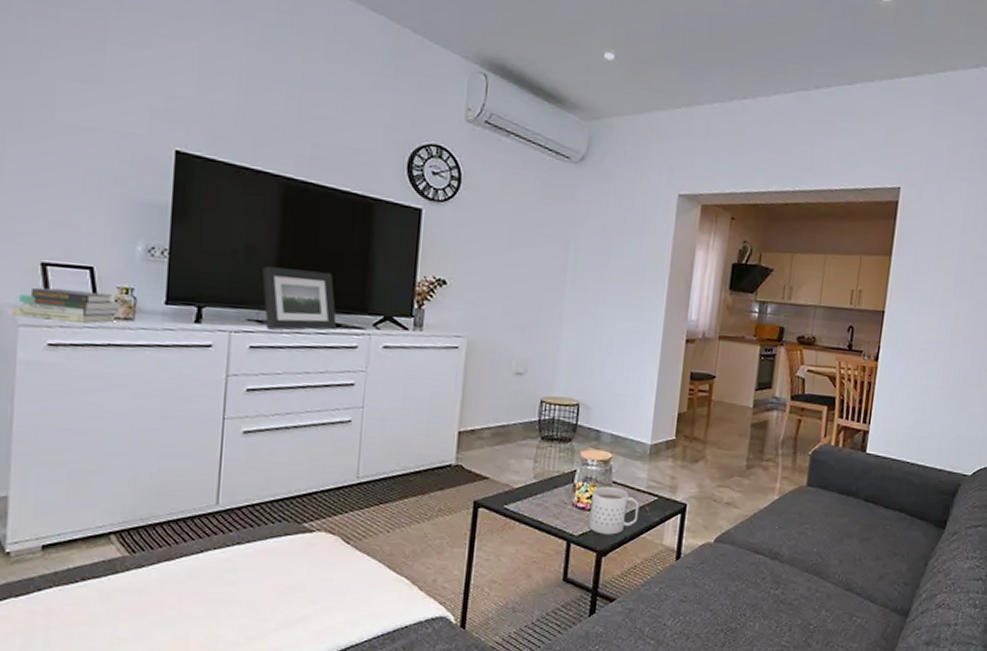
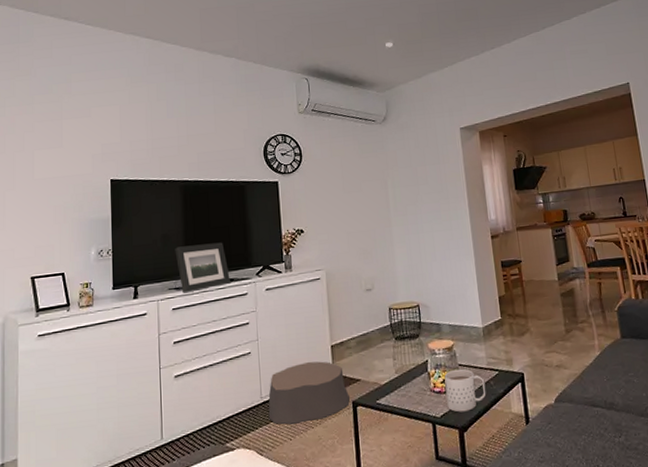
books: present [13,287,122,323] -> none [15,290,85,320]
pouf: none [363,445,471,515] -> present [268,361,350,425]

